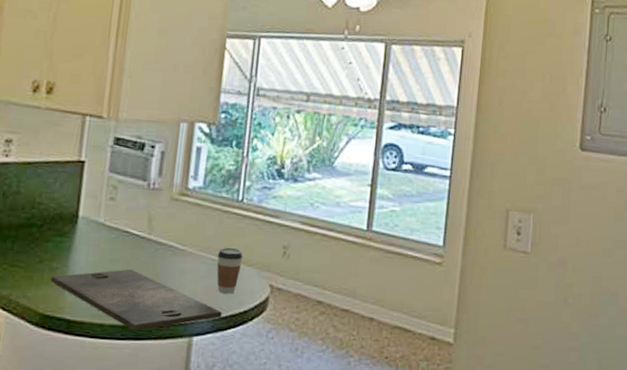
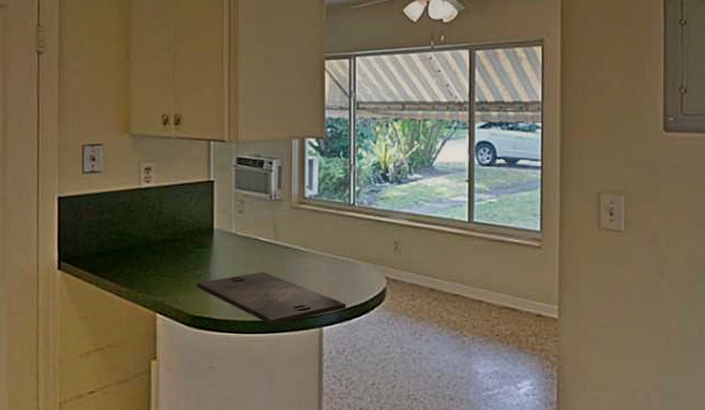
coffee cup: present [216,248,243,294] -> none [336,247,360,287]

